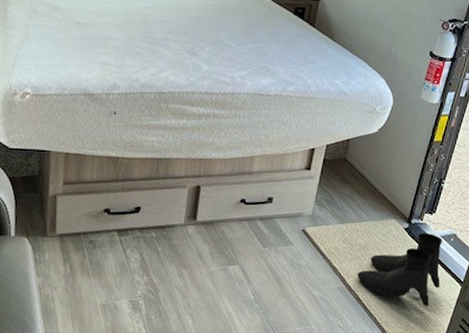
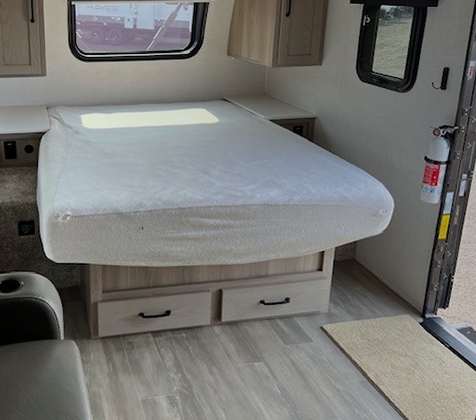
boots: present [357,233,442,307] -> none [378,327,462,399]

